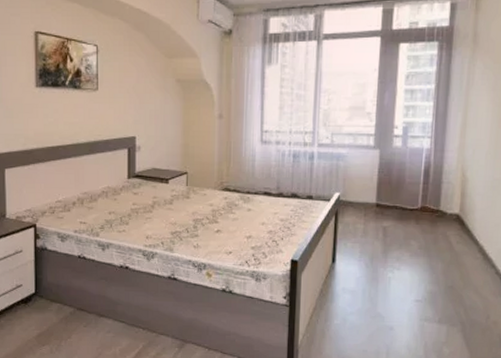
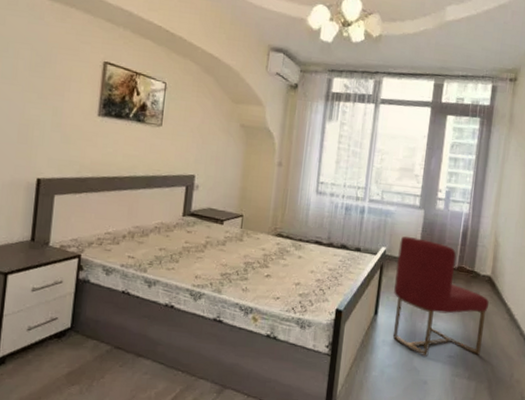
chair: none [351,179,458,302] -> present [393,235,489,357]

